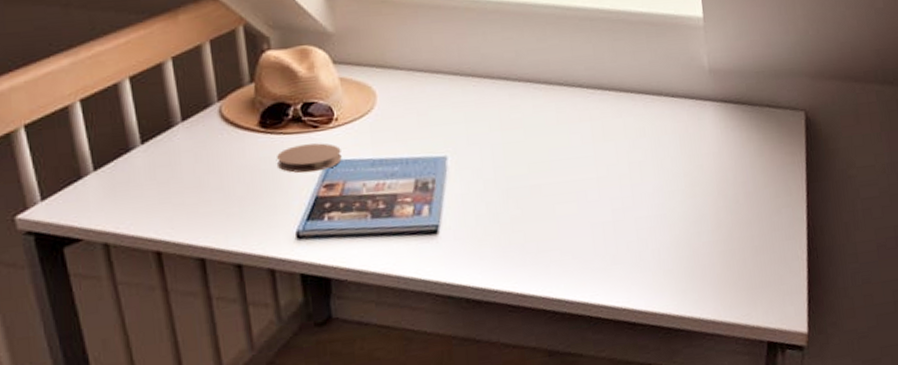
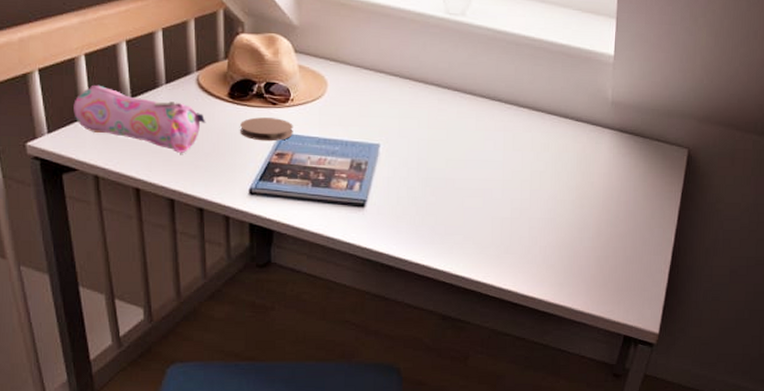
pencil case: none [71,134,236,202] -> present [73,84,206,153]

